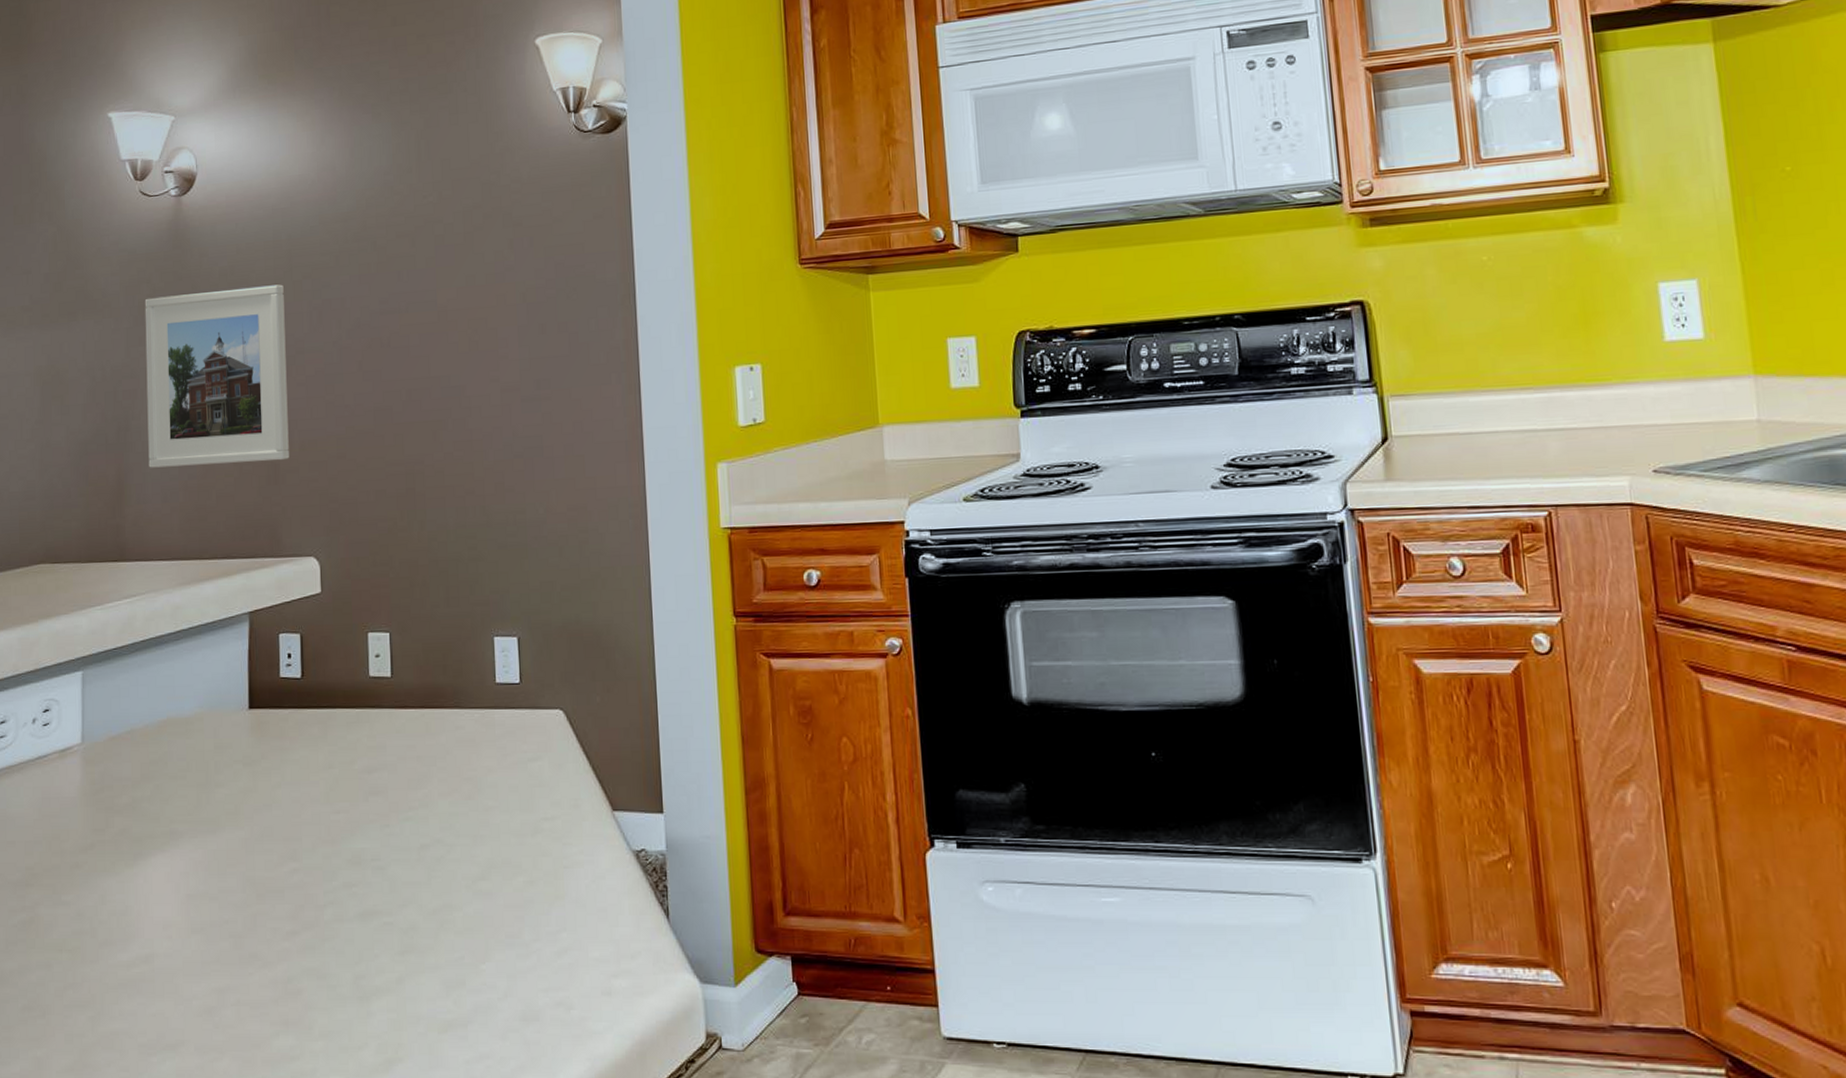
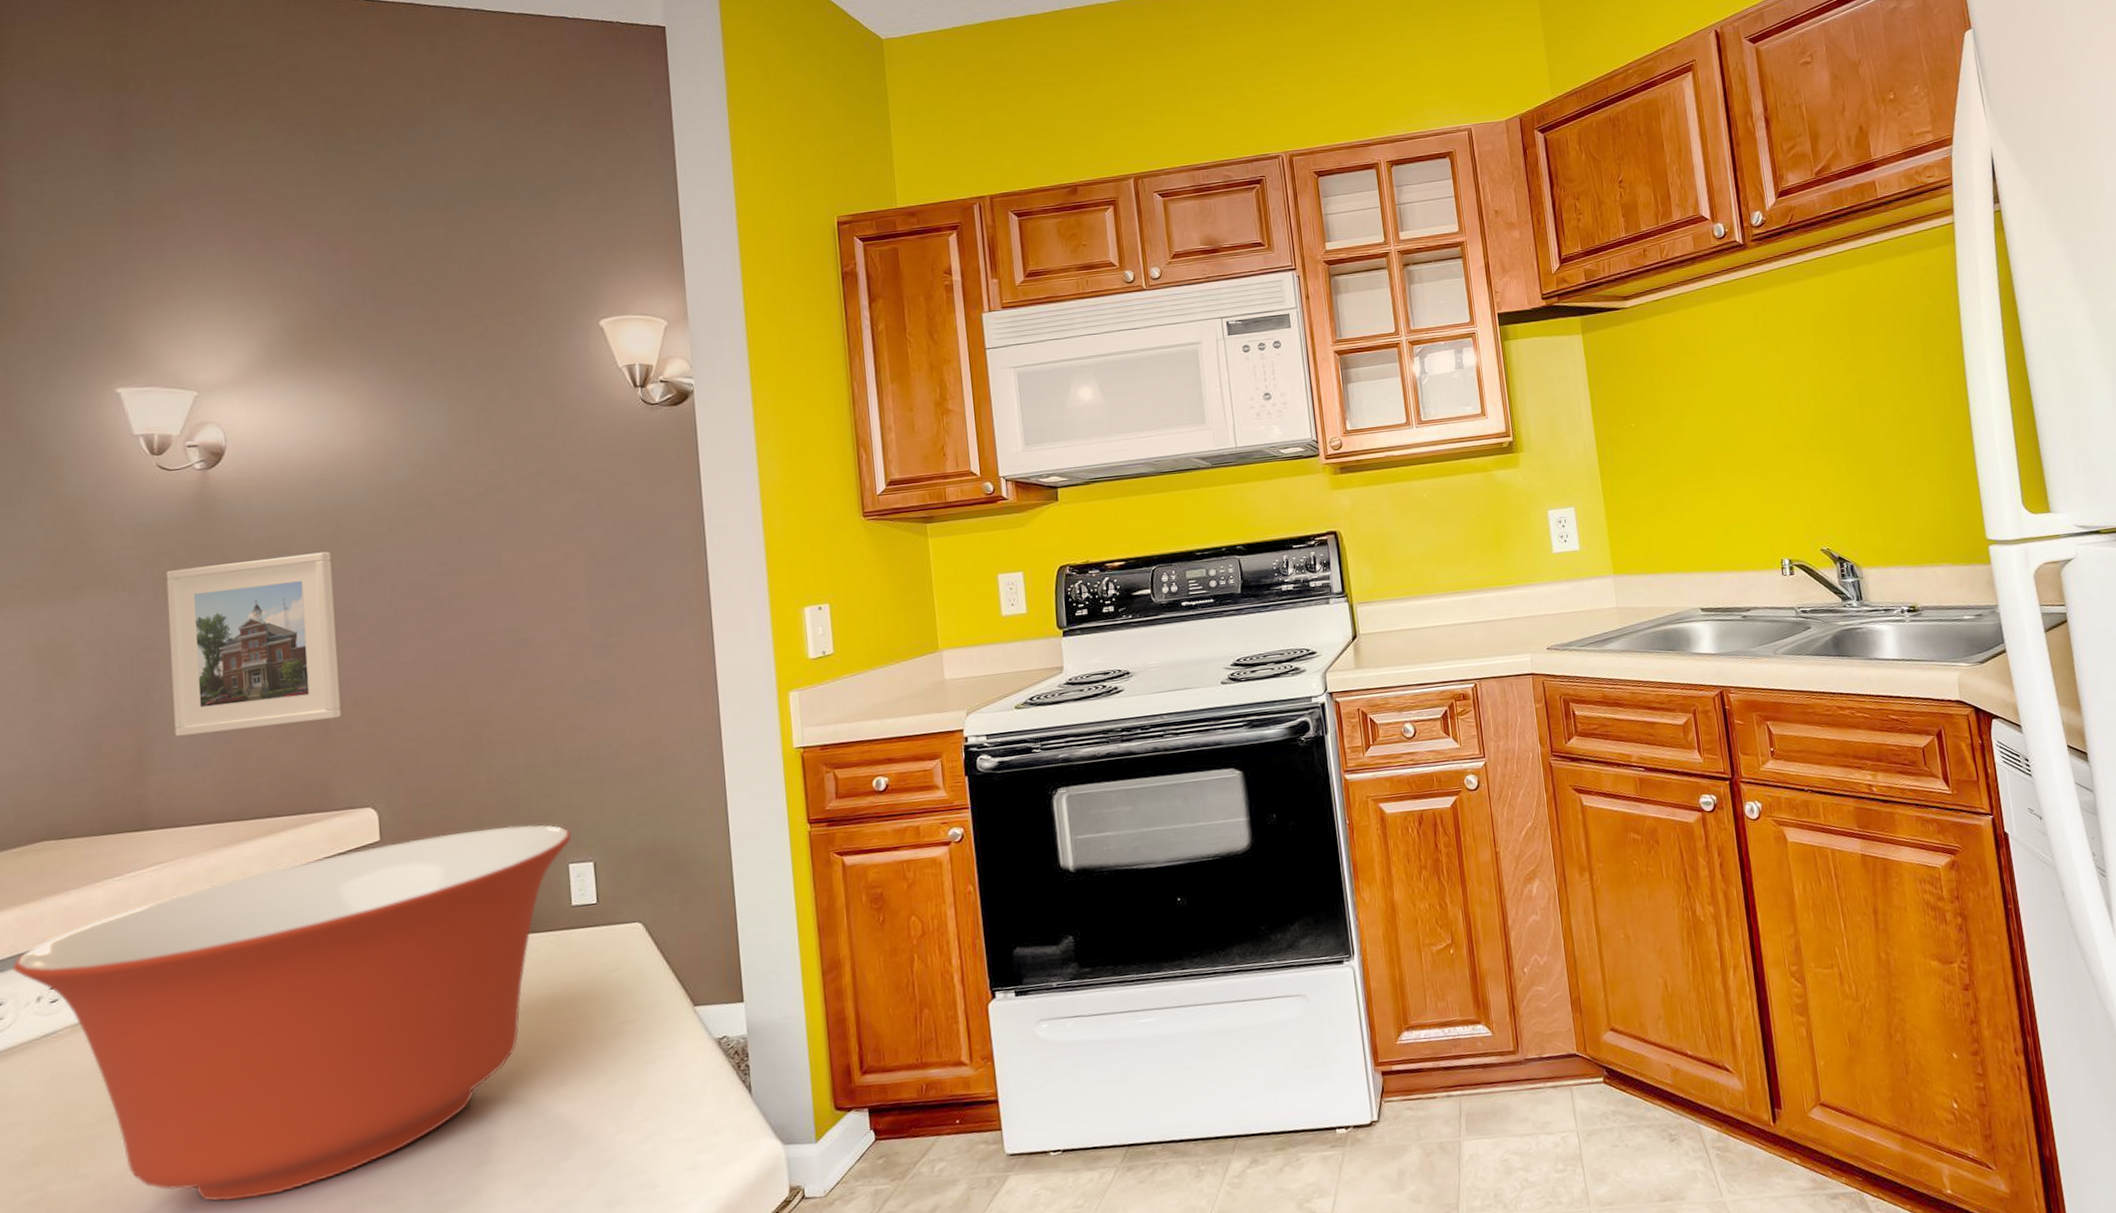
mixing bowl: none [14,589,498,951] -> present [12,824,572,1202]

